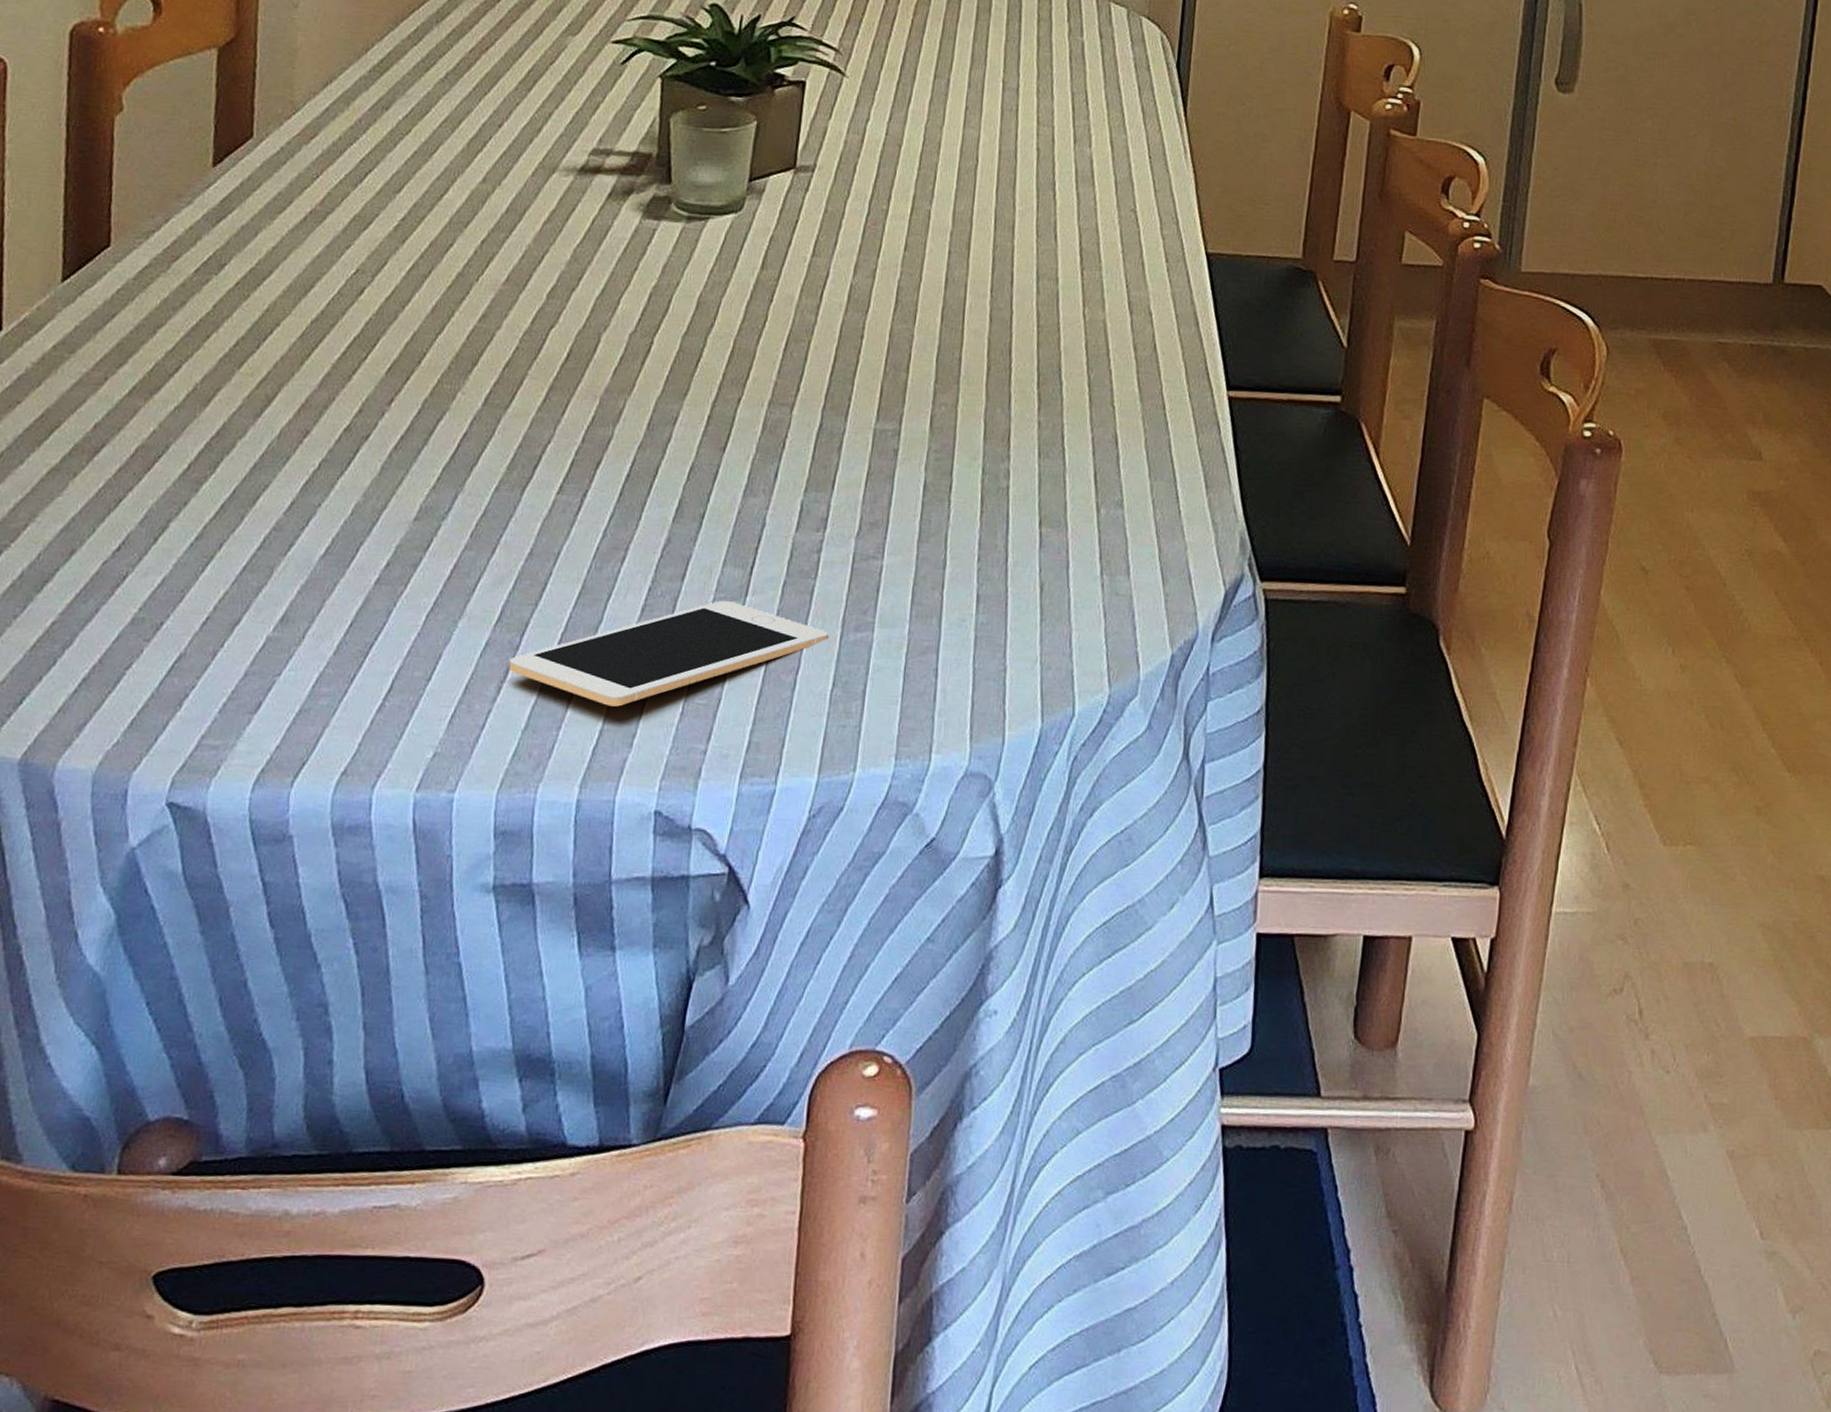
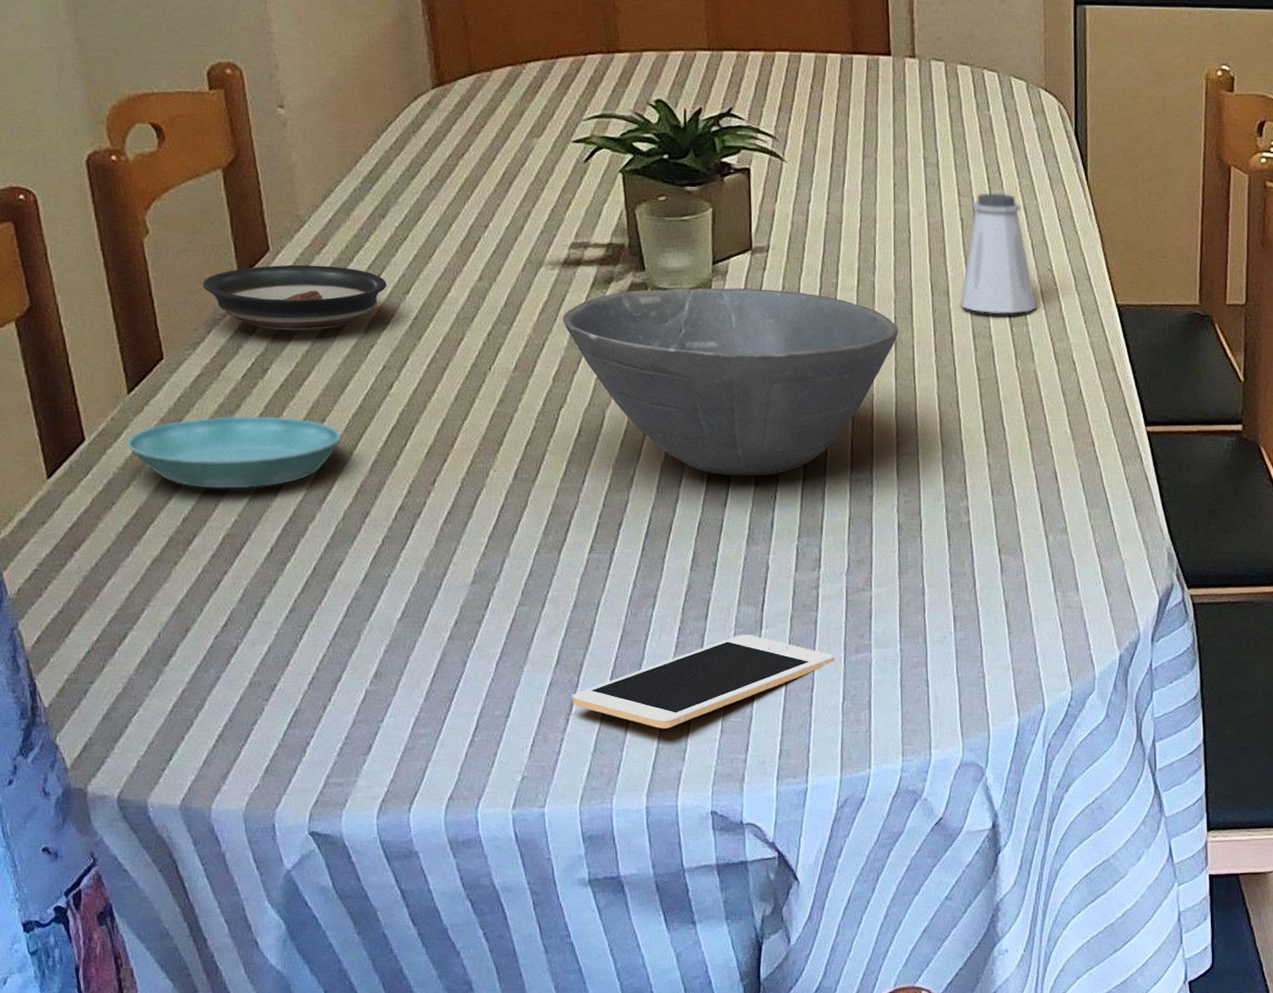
saucer: none [48,313,295,396] -> present [126,416,341,489]
saucer: none [171,153,378,226] -> present [203,264,387,331]
bowl: none [569,204,952,419] -> present [562,288,898,476]
saltshaker: none [1025,123,1114,256] -> present [960,193,1037,314]

